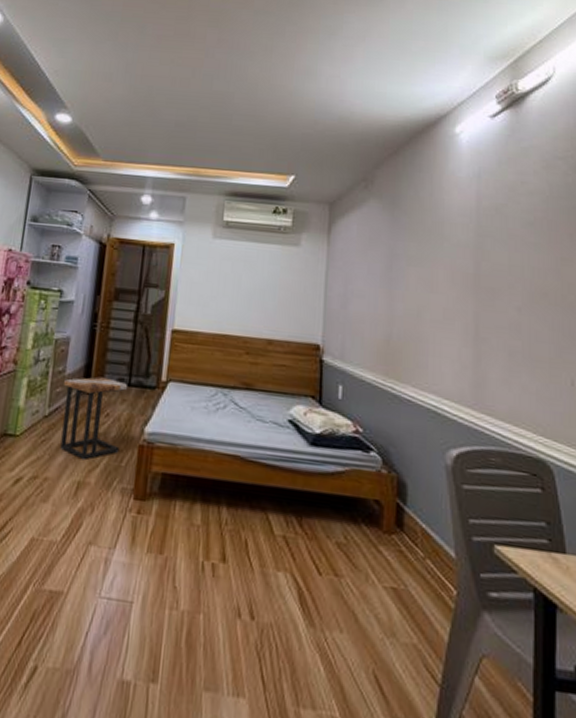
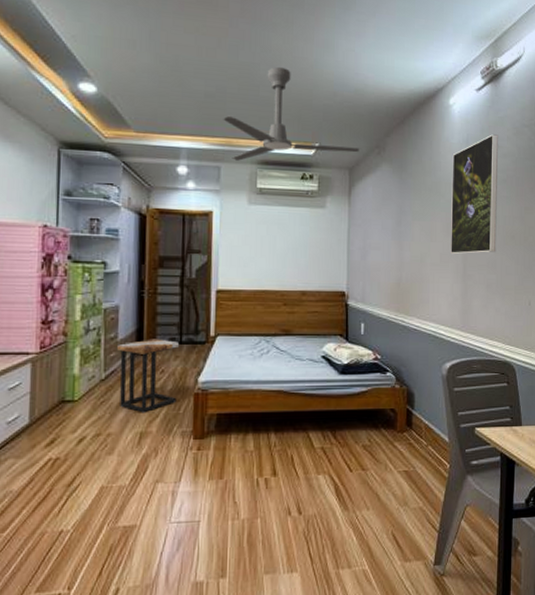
ceiling fan: none [192,95,344,192] -> present [223,67,360,161]
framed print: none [457,167,522,312] -> present [451,134,499,254]

